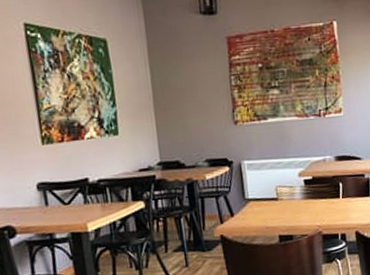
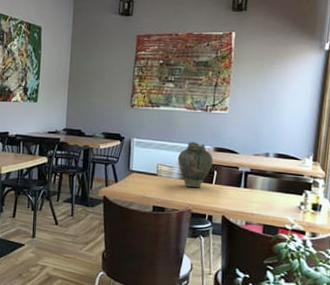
vase: none [297,154,336,206] -> present [177,142,213,188]

